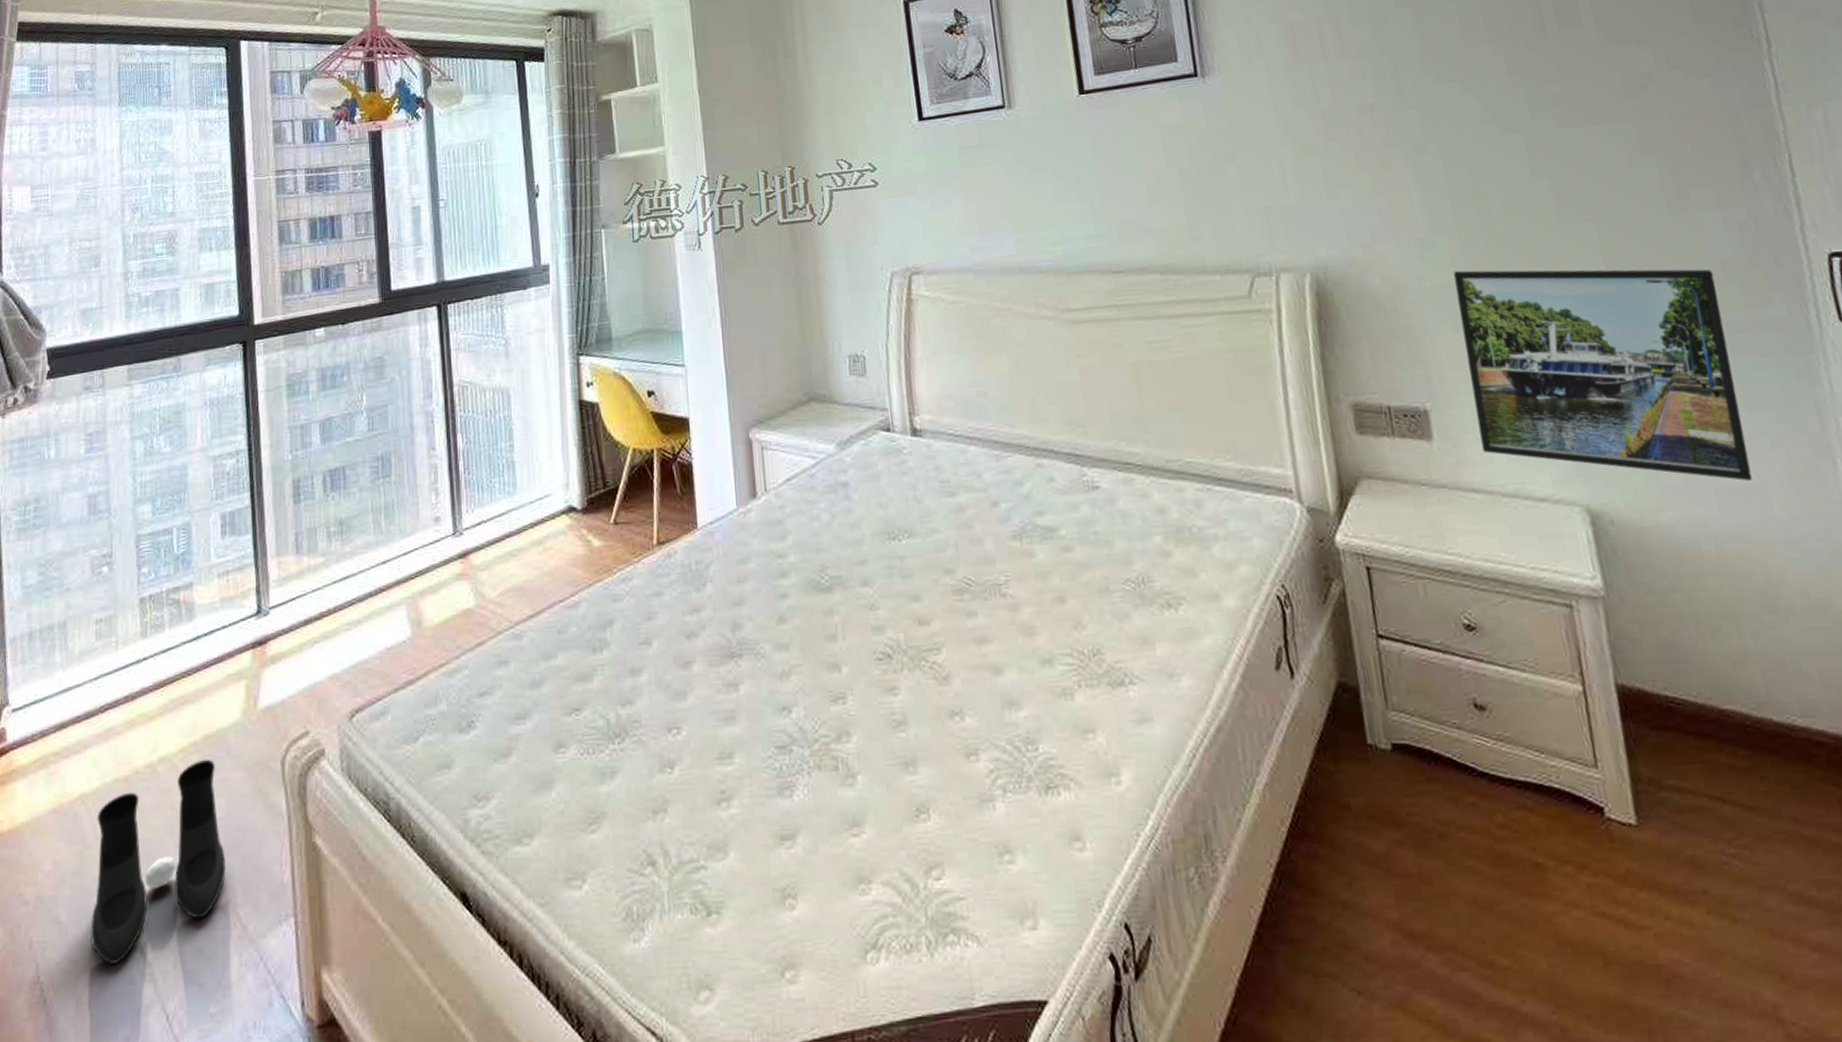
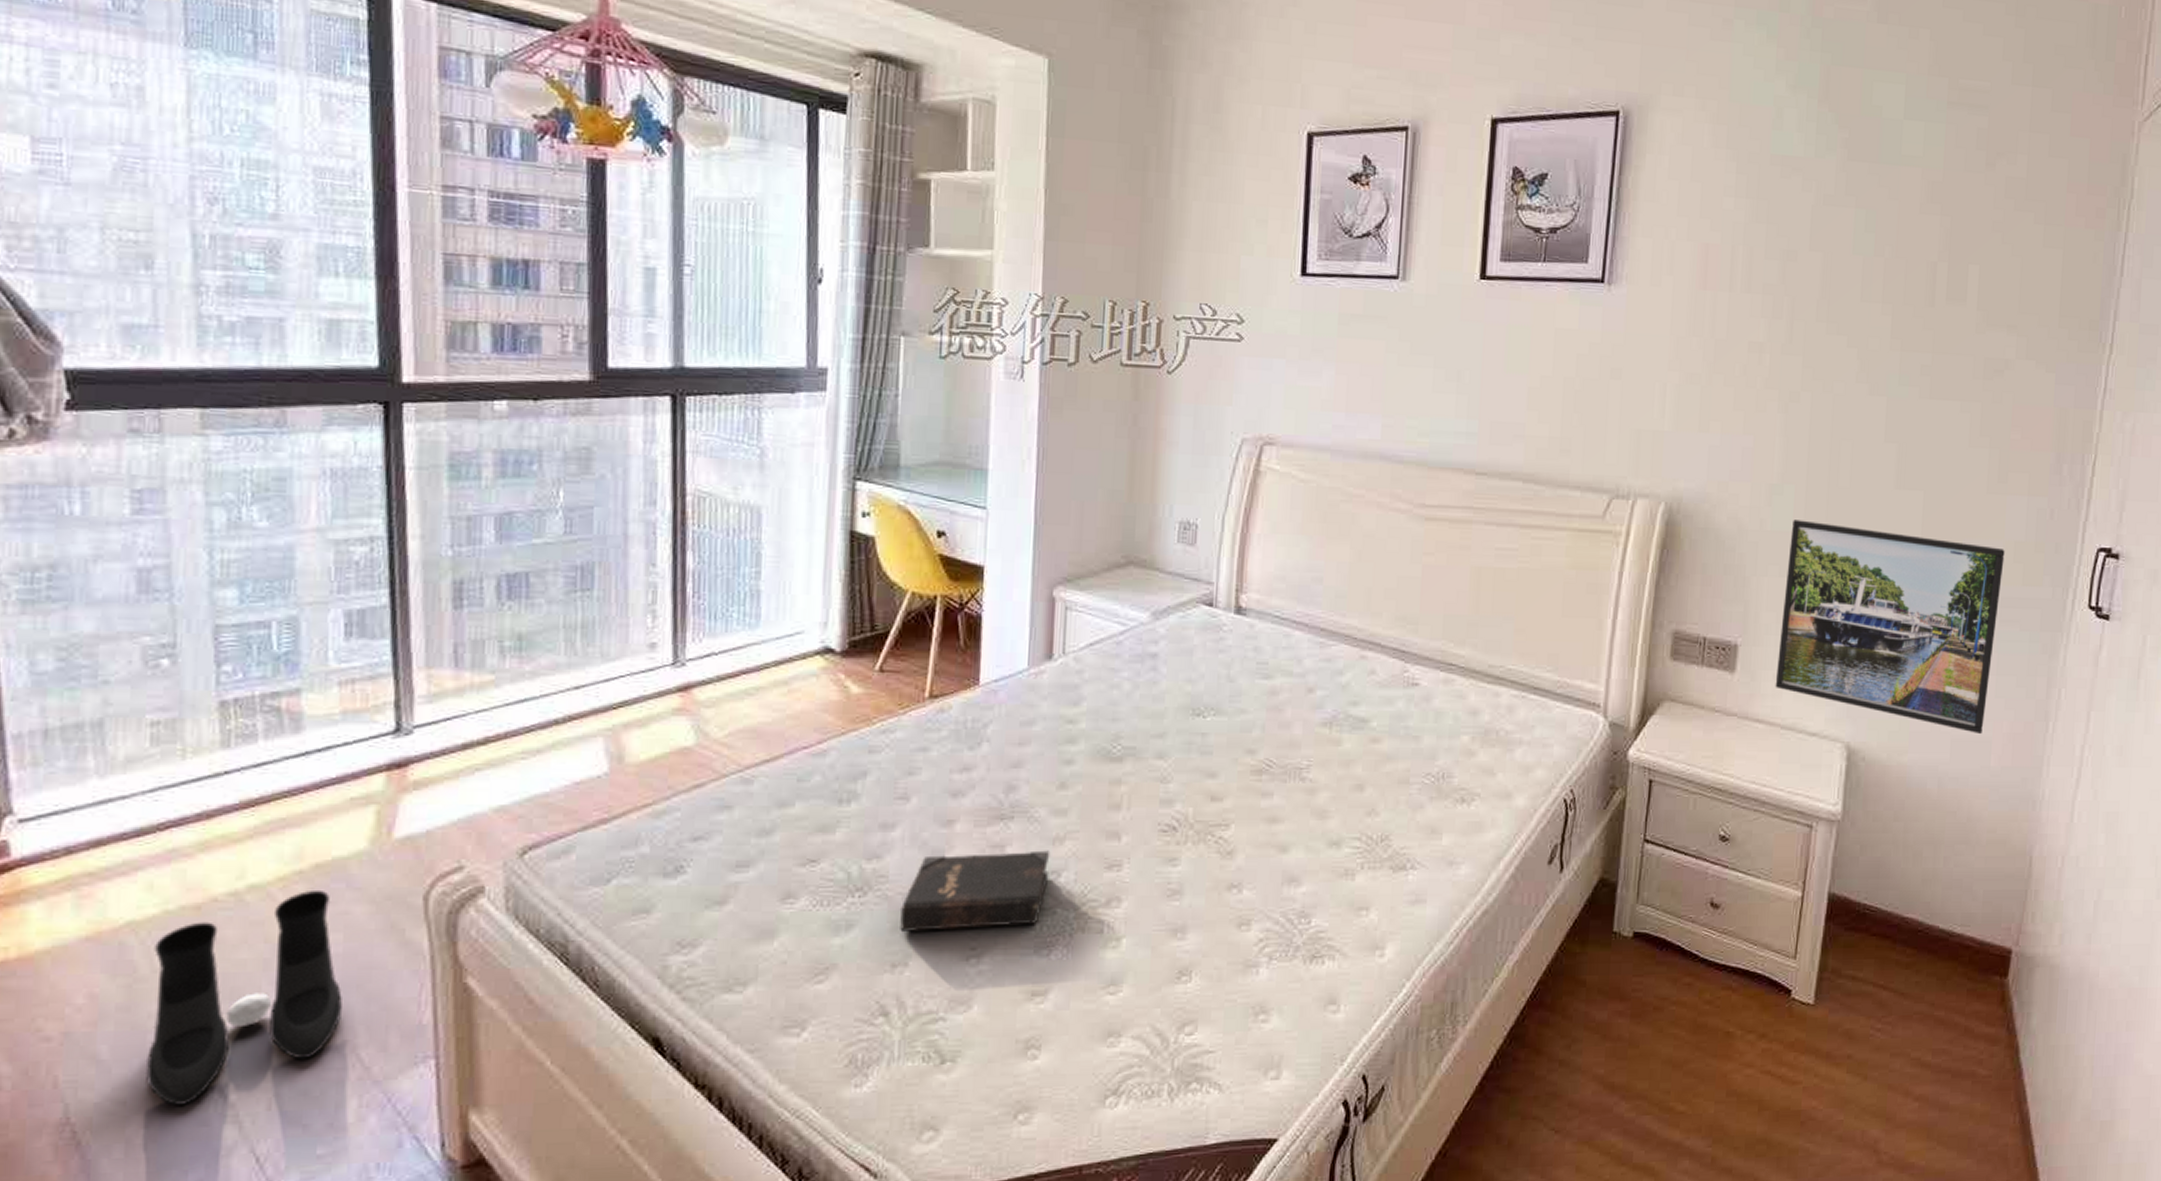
hardback book: none [655,686,782,777] -> present [900,850,1050,931]

